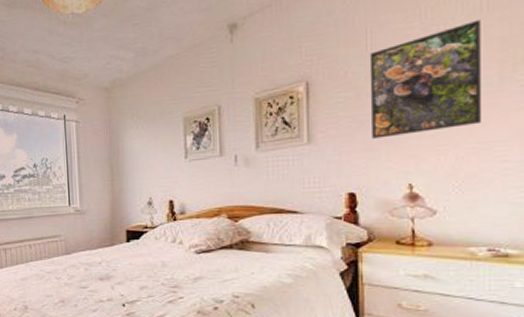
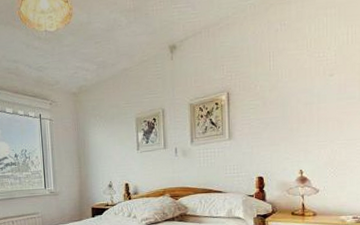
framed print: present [369,19,482,139] -> none [272,50,349,136]

